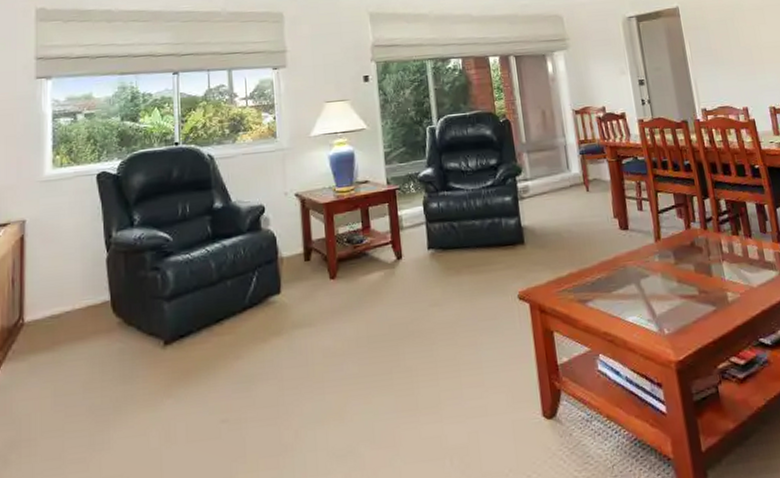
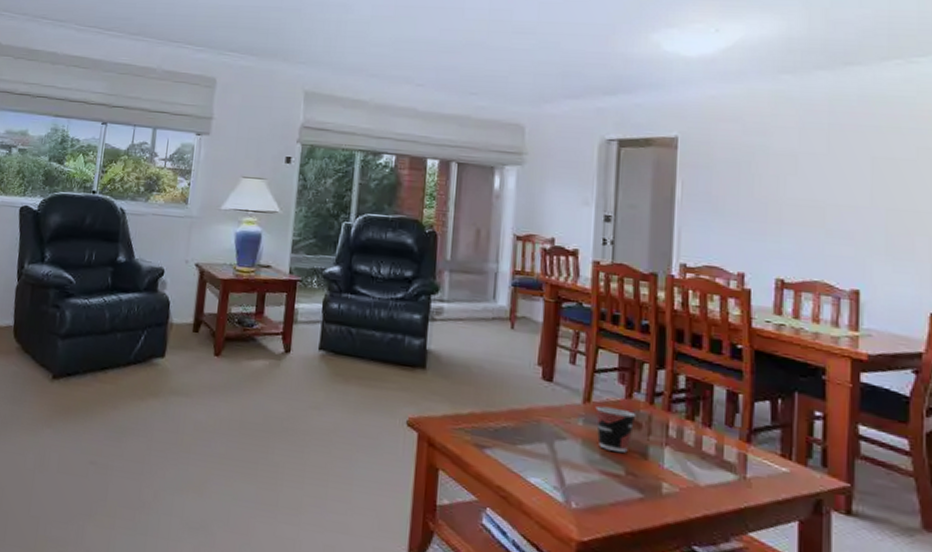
cup: none [665,239,697,277] -> present [595,405,636,453]

